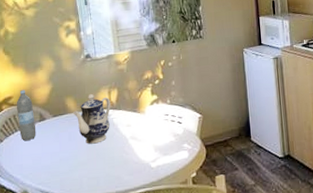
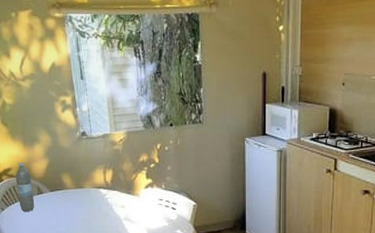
teapot: present [73,94,111,144] -> none [69,173,105,221]

